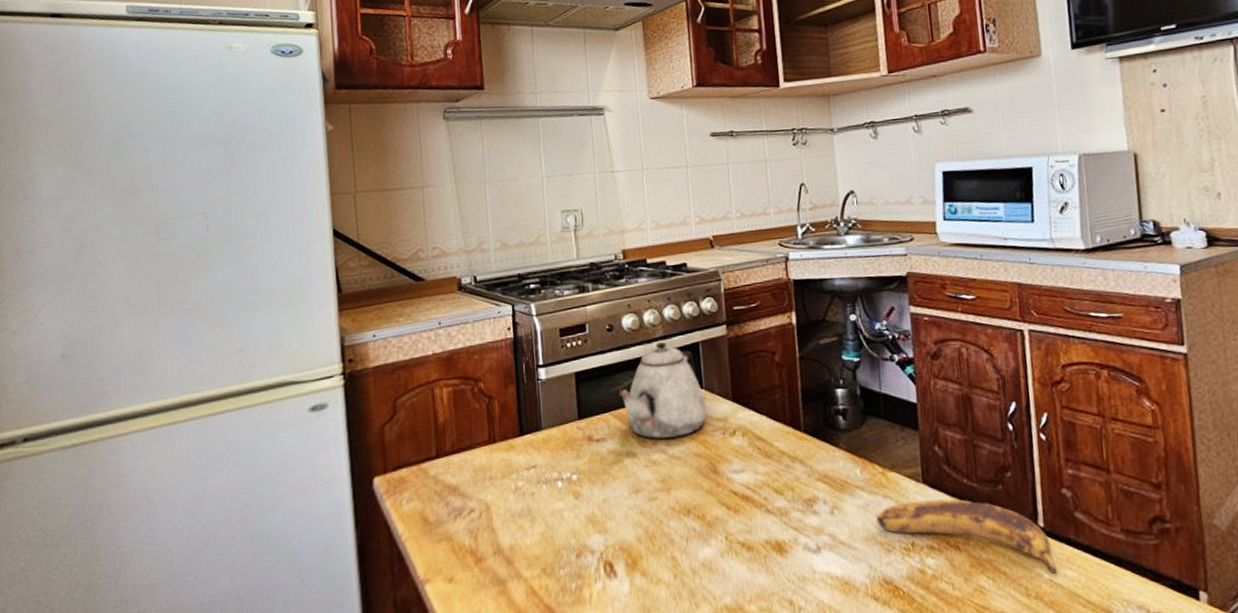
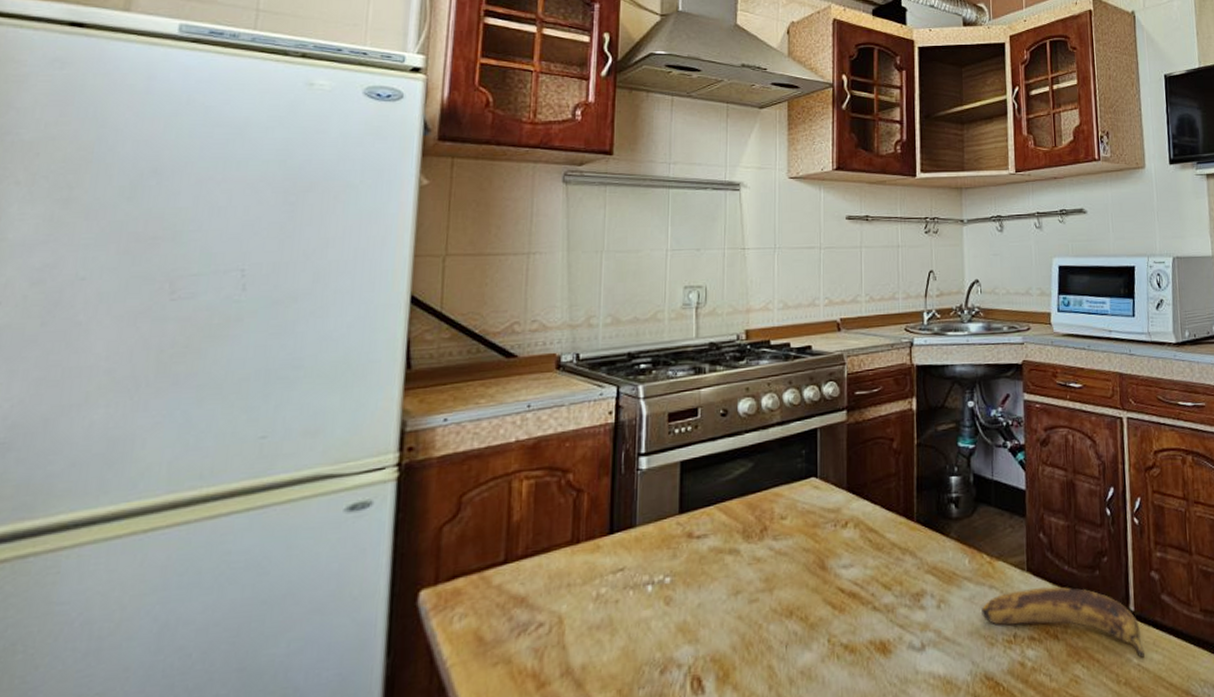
teapot: present [619,342,707,440] -> none [728,428,819,534]

